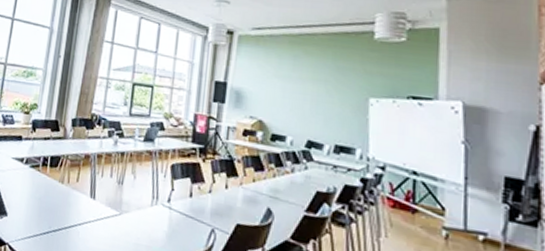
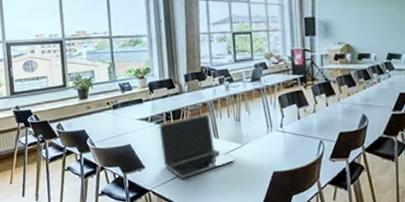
laptop: none [28,167,108,238] -> present [159,114,235,178]

